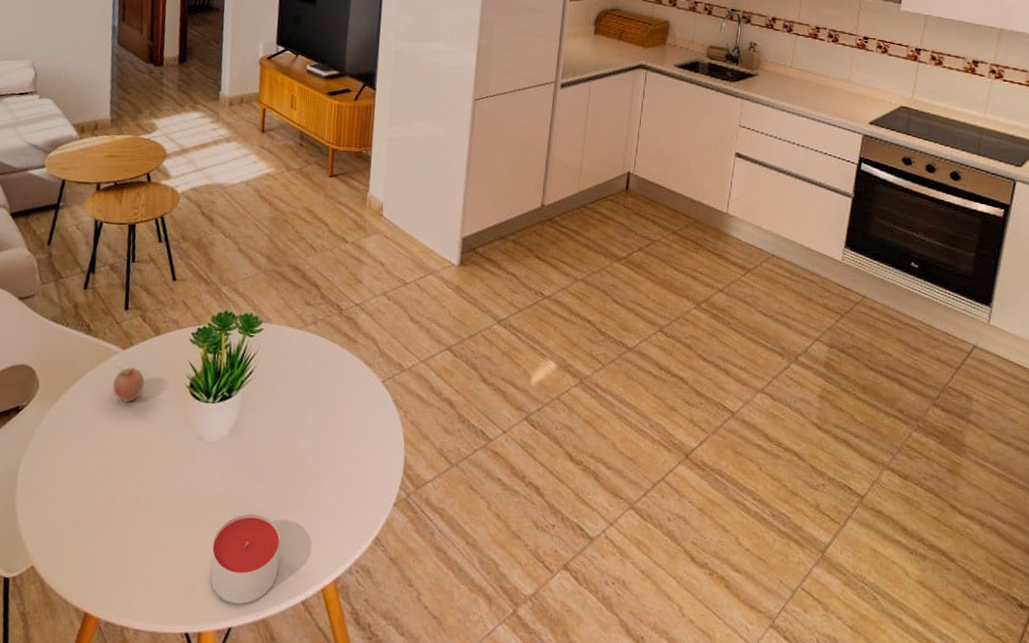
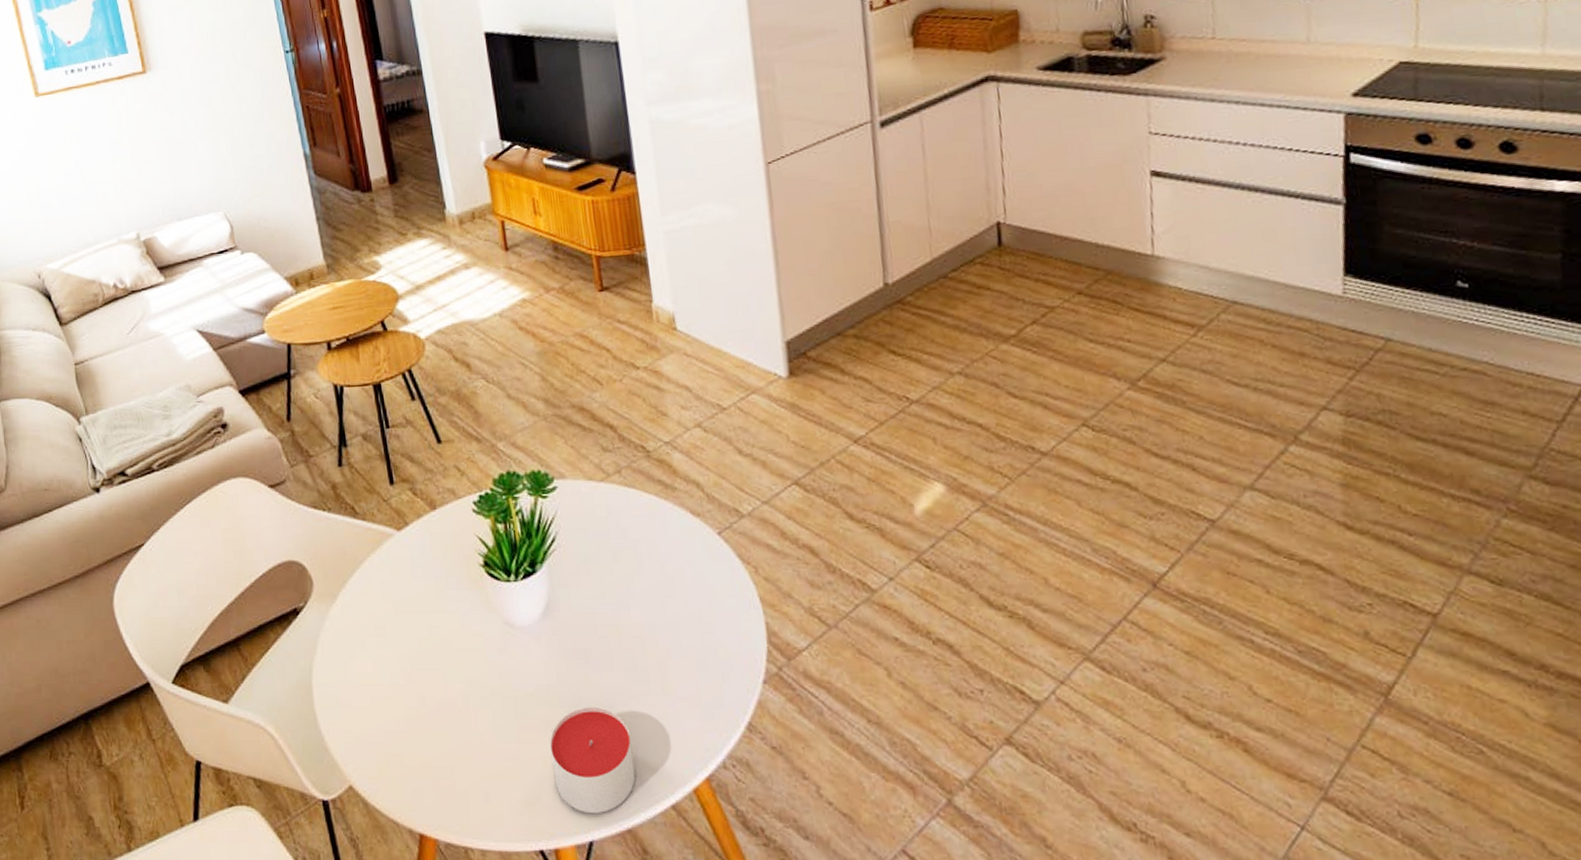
fruit: present [113,366,145,402] -> none [392,549,431,591]

